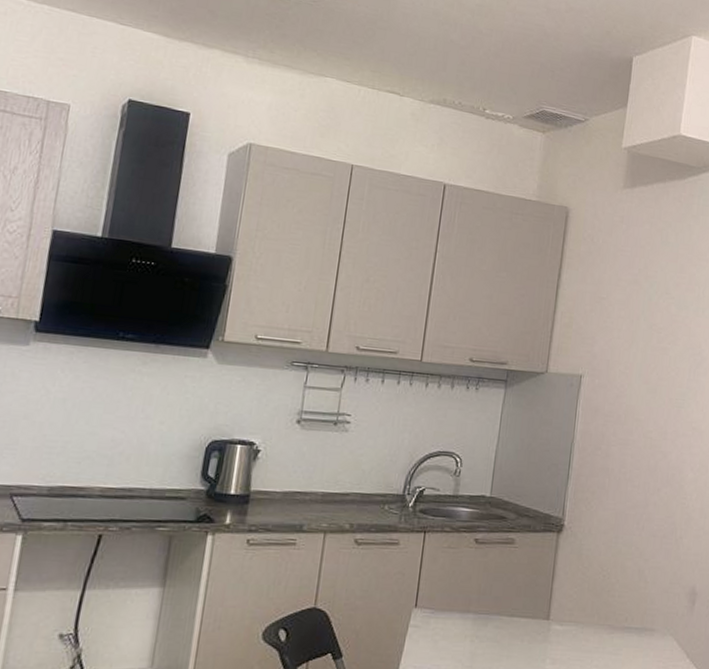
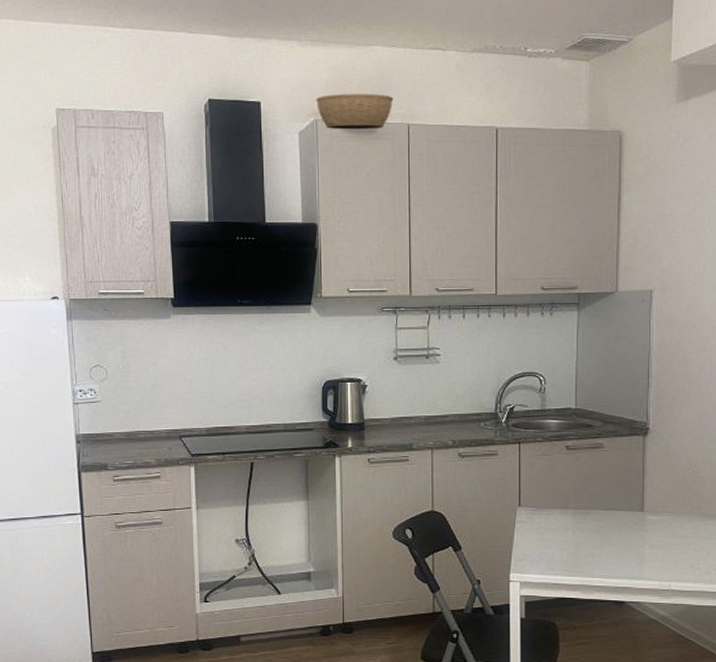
basket: none [253,119,341,165] -> present [315,93,394,130]

